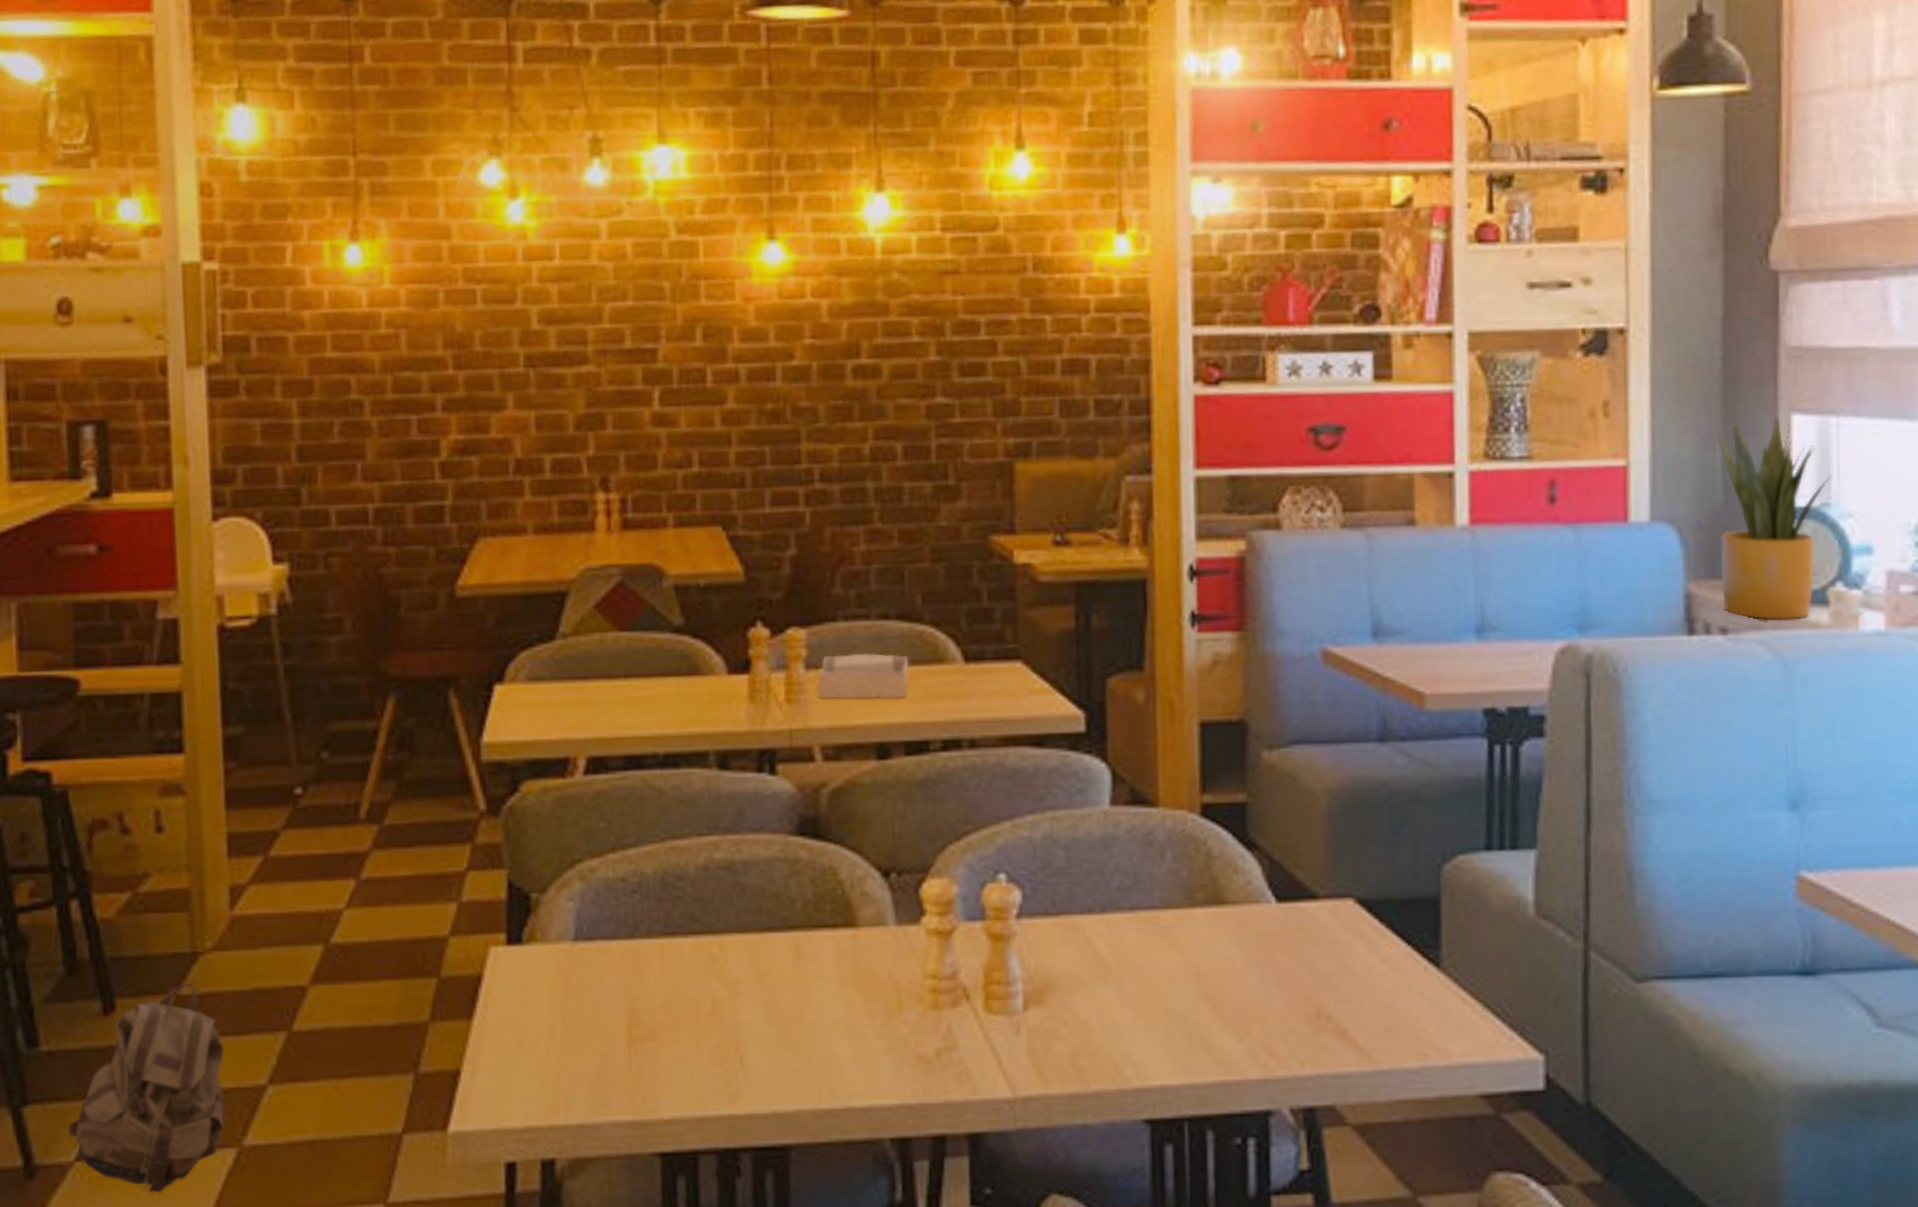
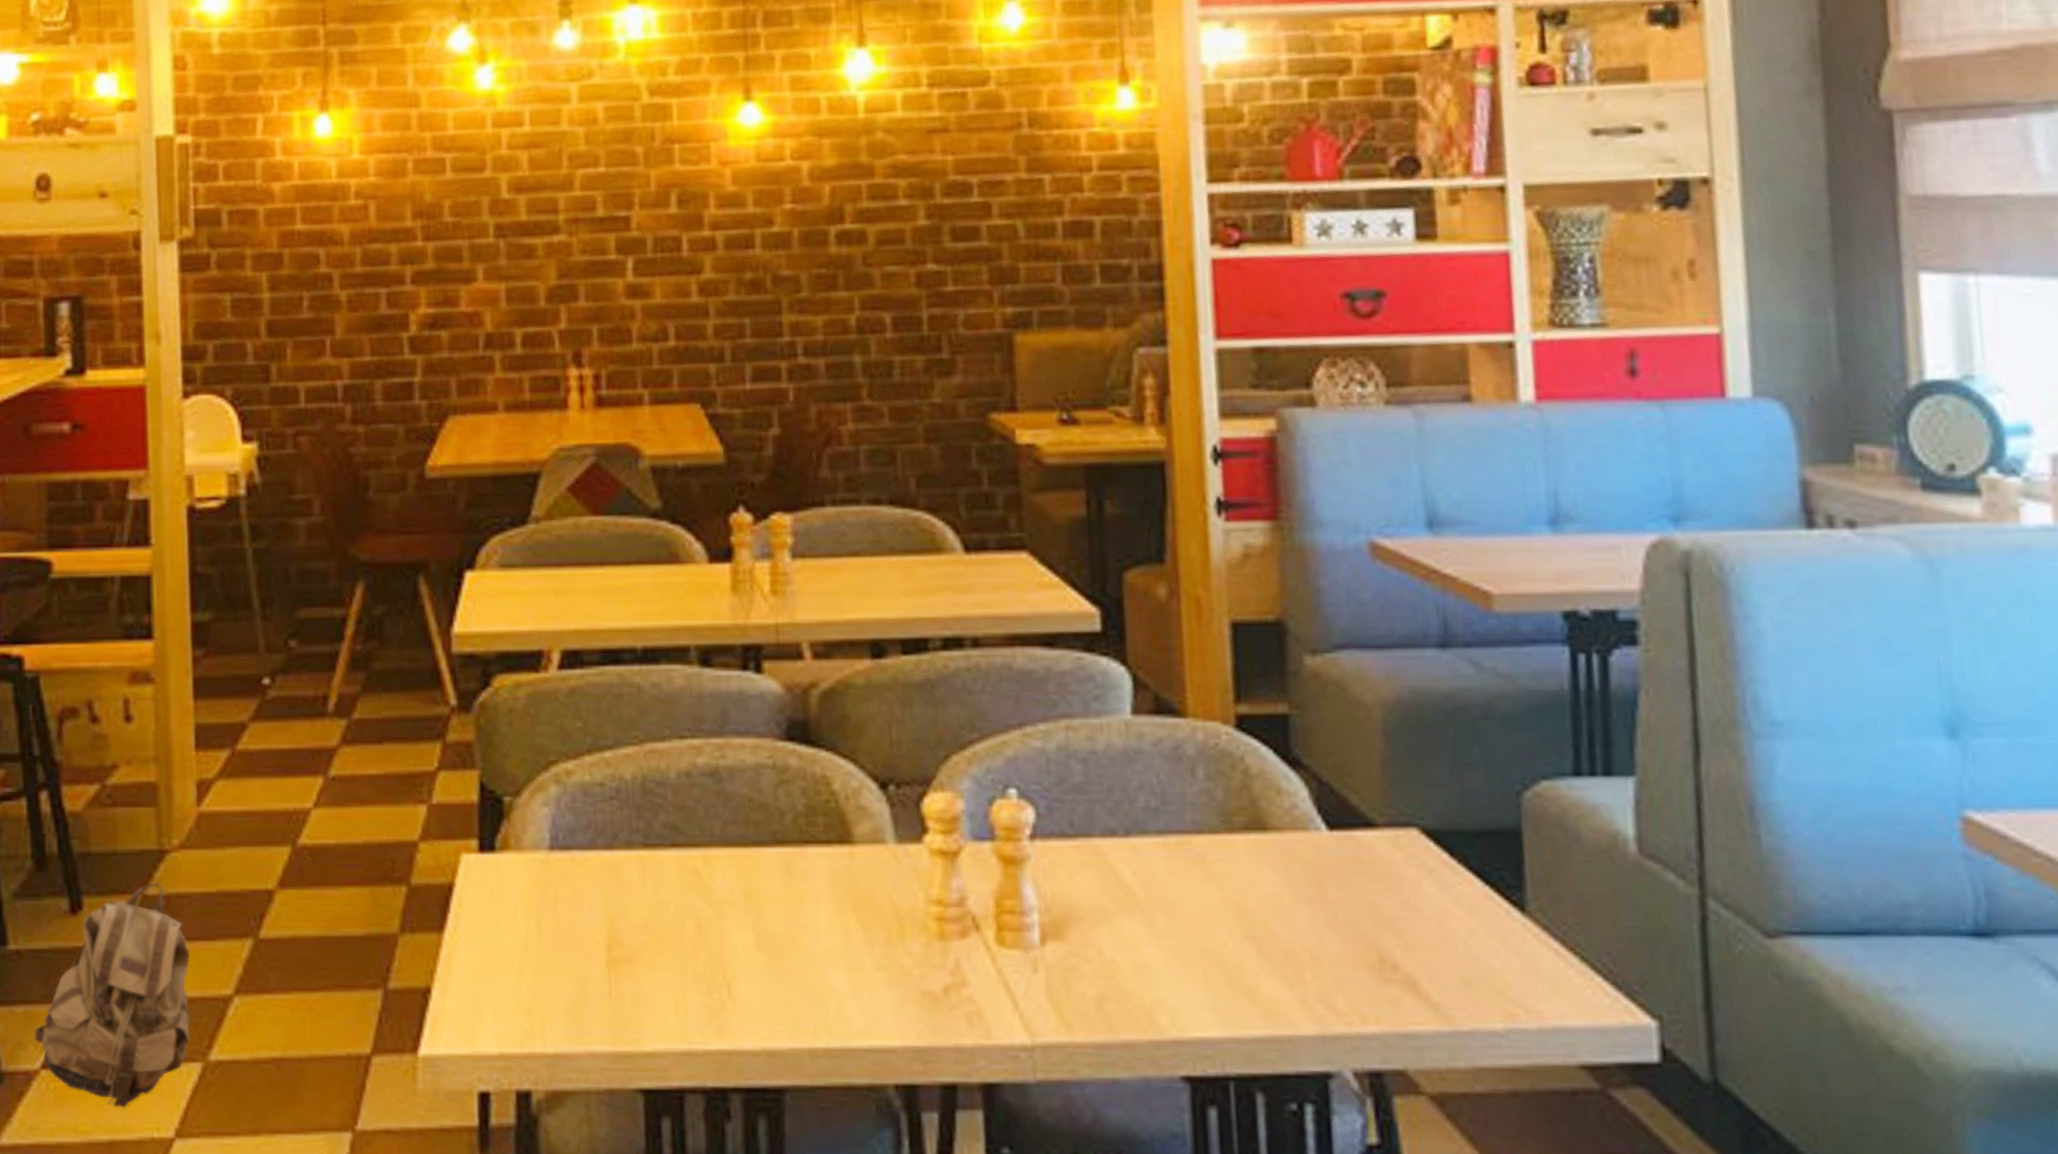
napkin holder: present [817,653,909,700] -> none [804,541,904,593]
planter: present [1714,413,1832,621] -> none [1823,272,1974,513]

